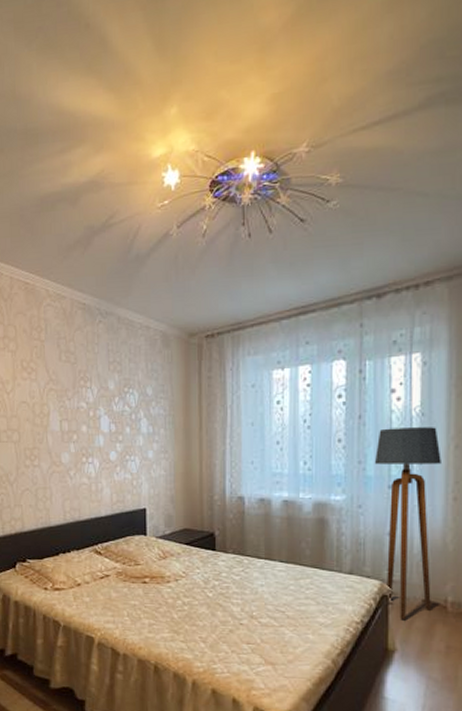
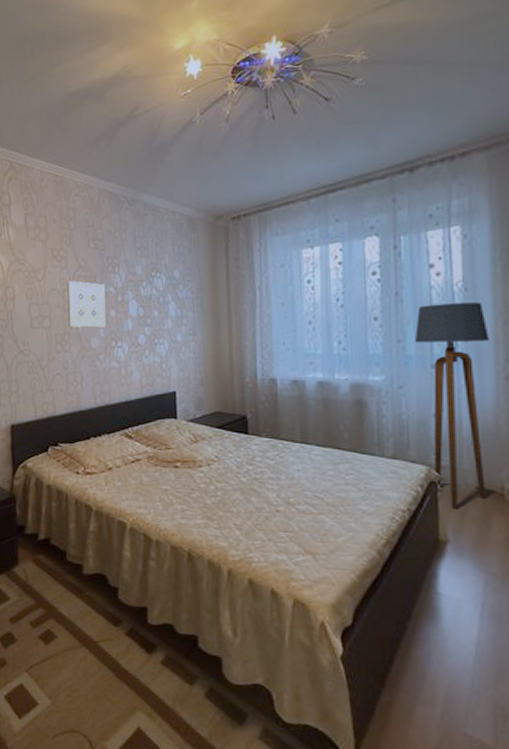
wall art: none [37,394,77,443] -> present [67,281,106,328]

